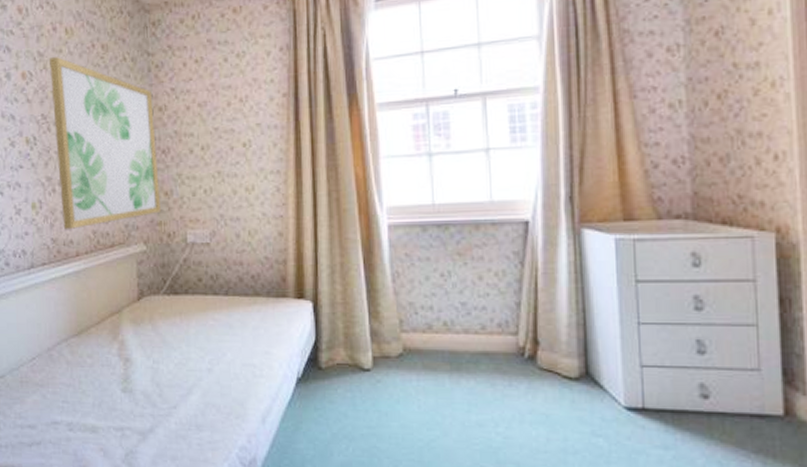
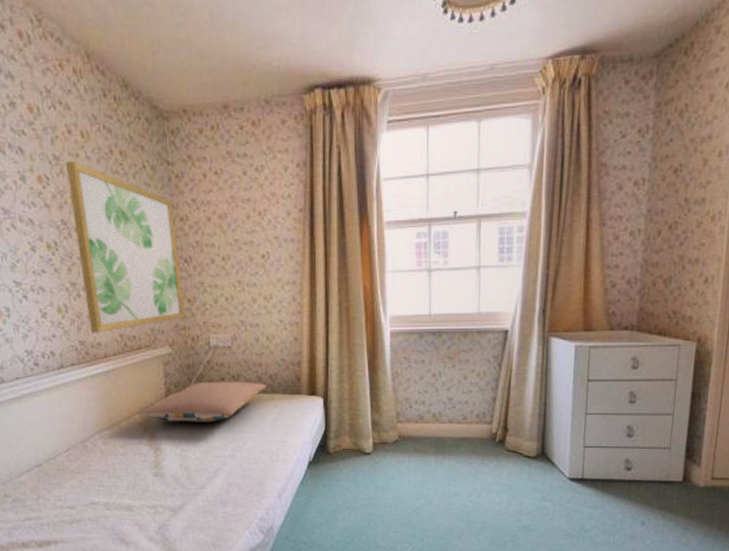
pillow: none [107,282,248,329] -> present [137,381,266,422]

